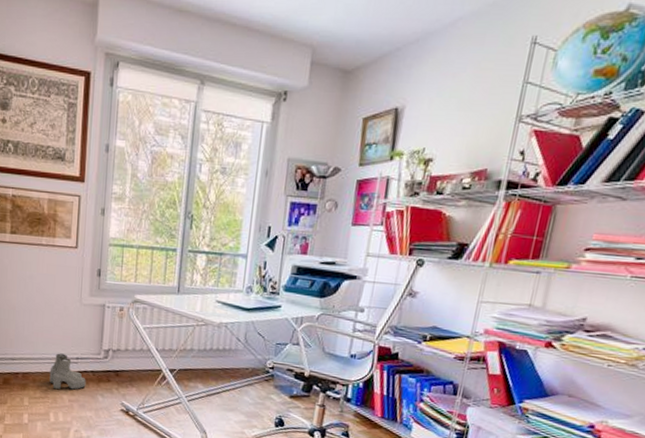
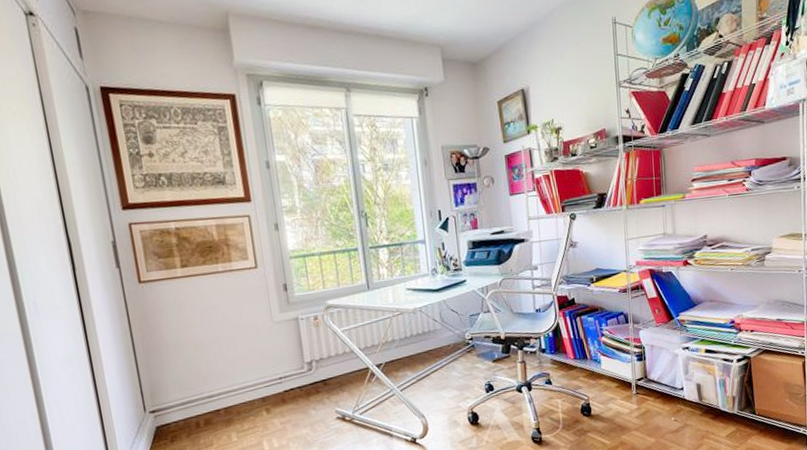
boots: present [49,353,86,390] -> none [253,377,295,416]

